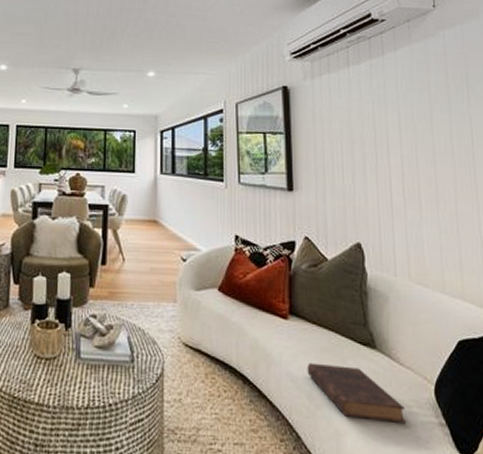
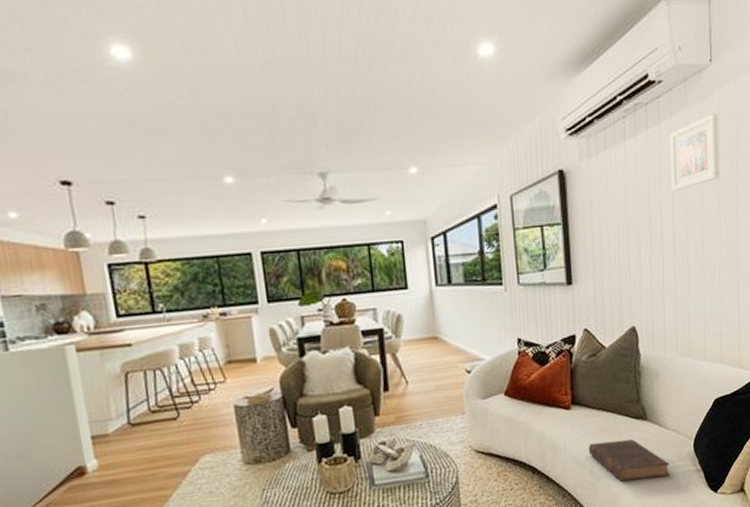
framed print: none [395,50,450,117] -> present [670,113,720,192]

